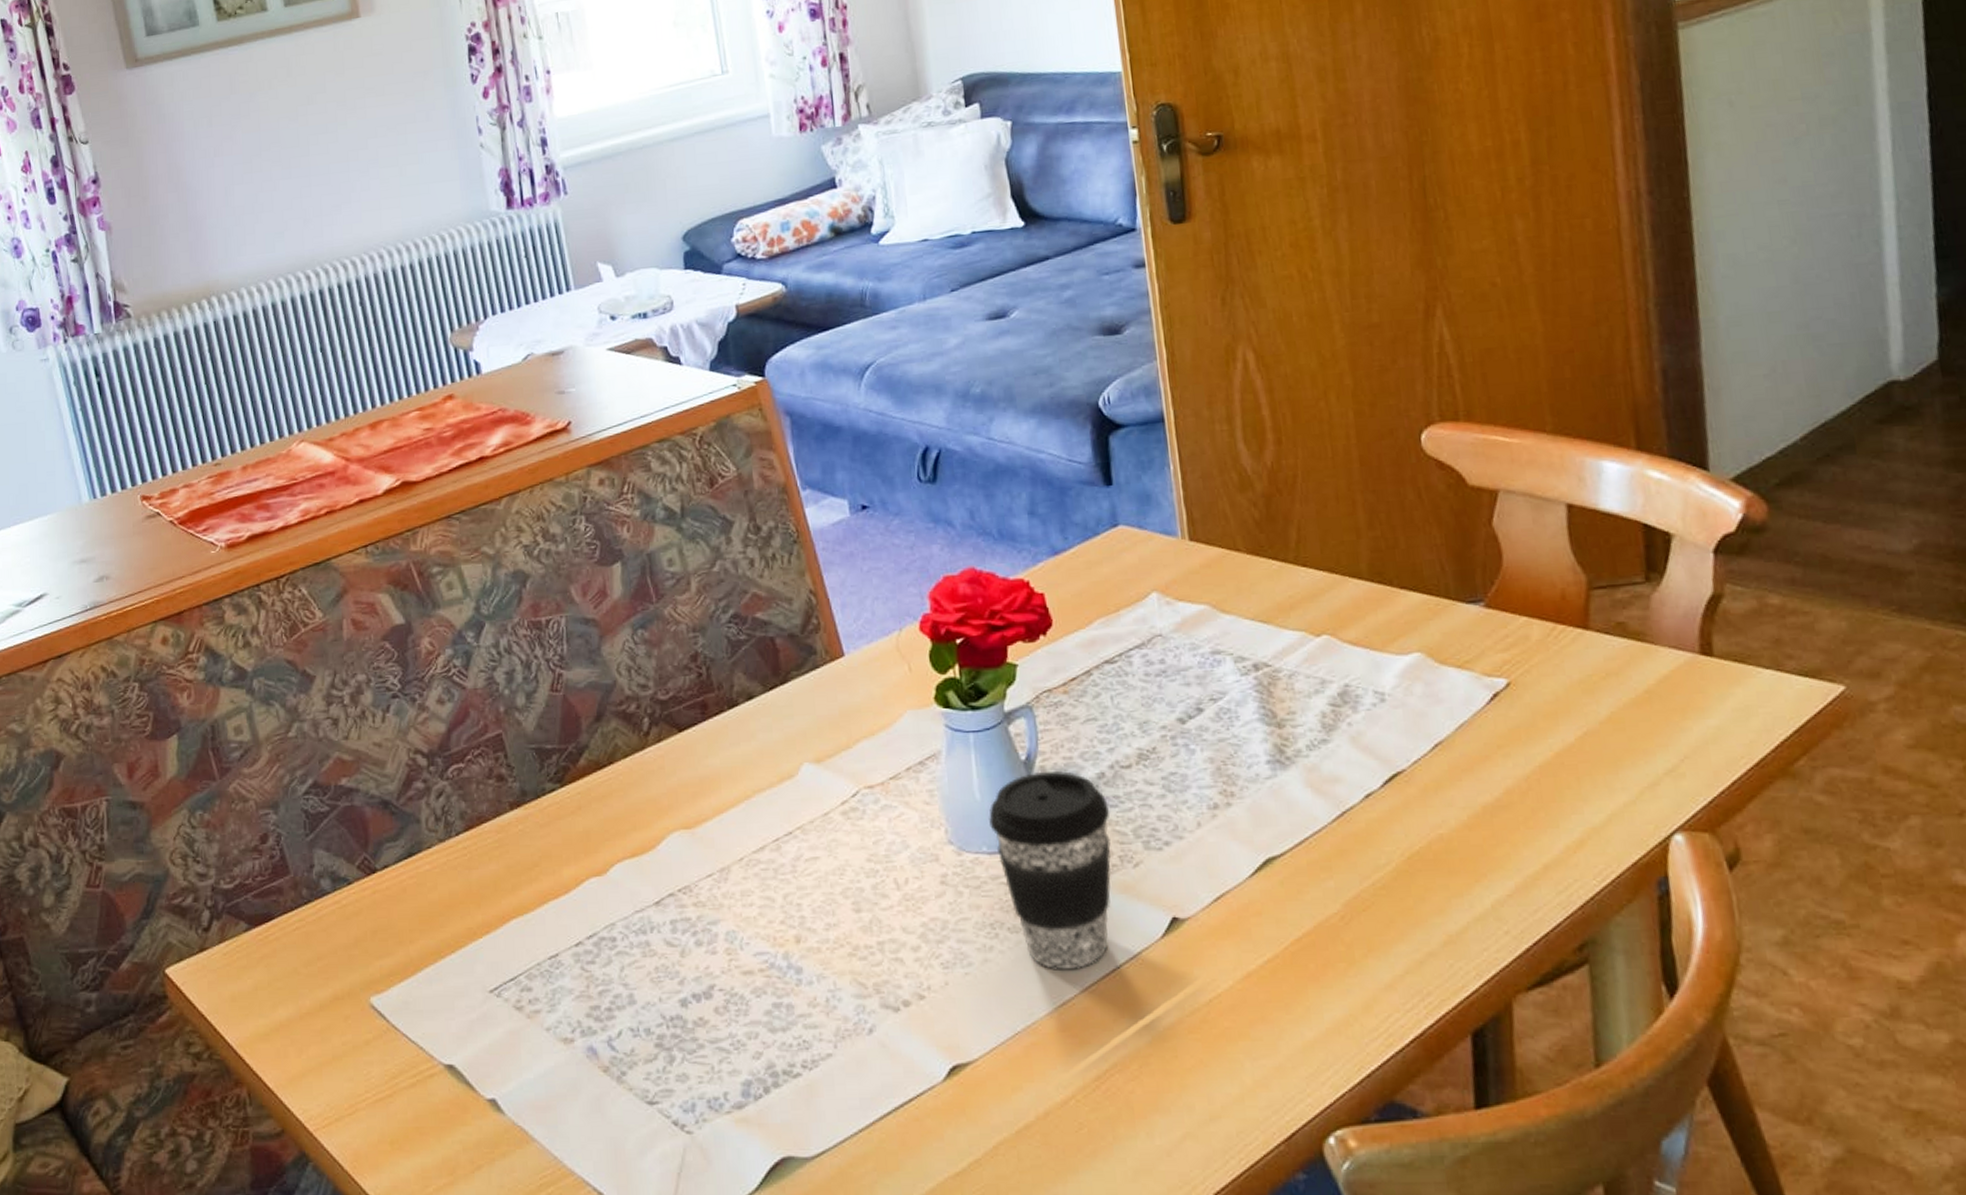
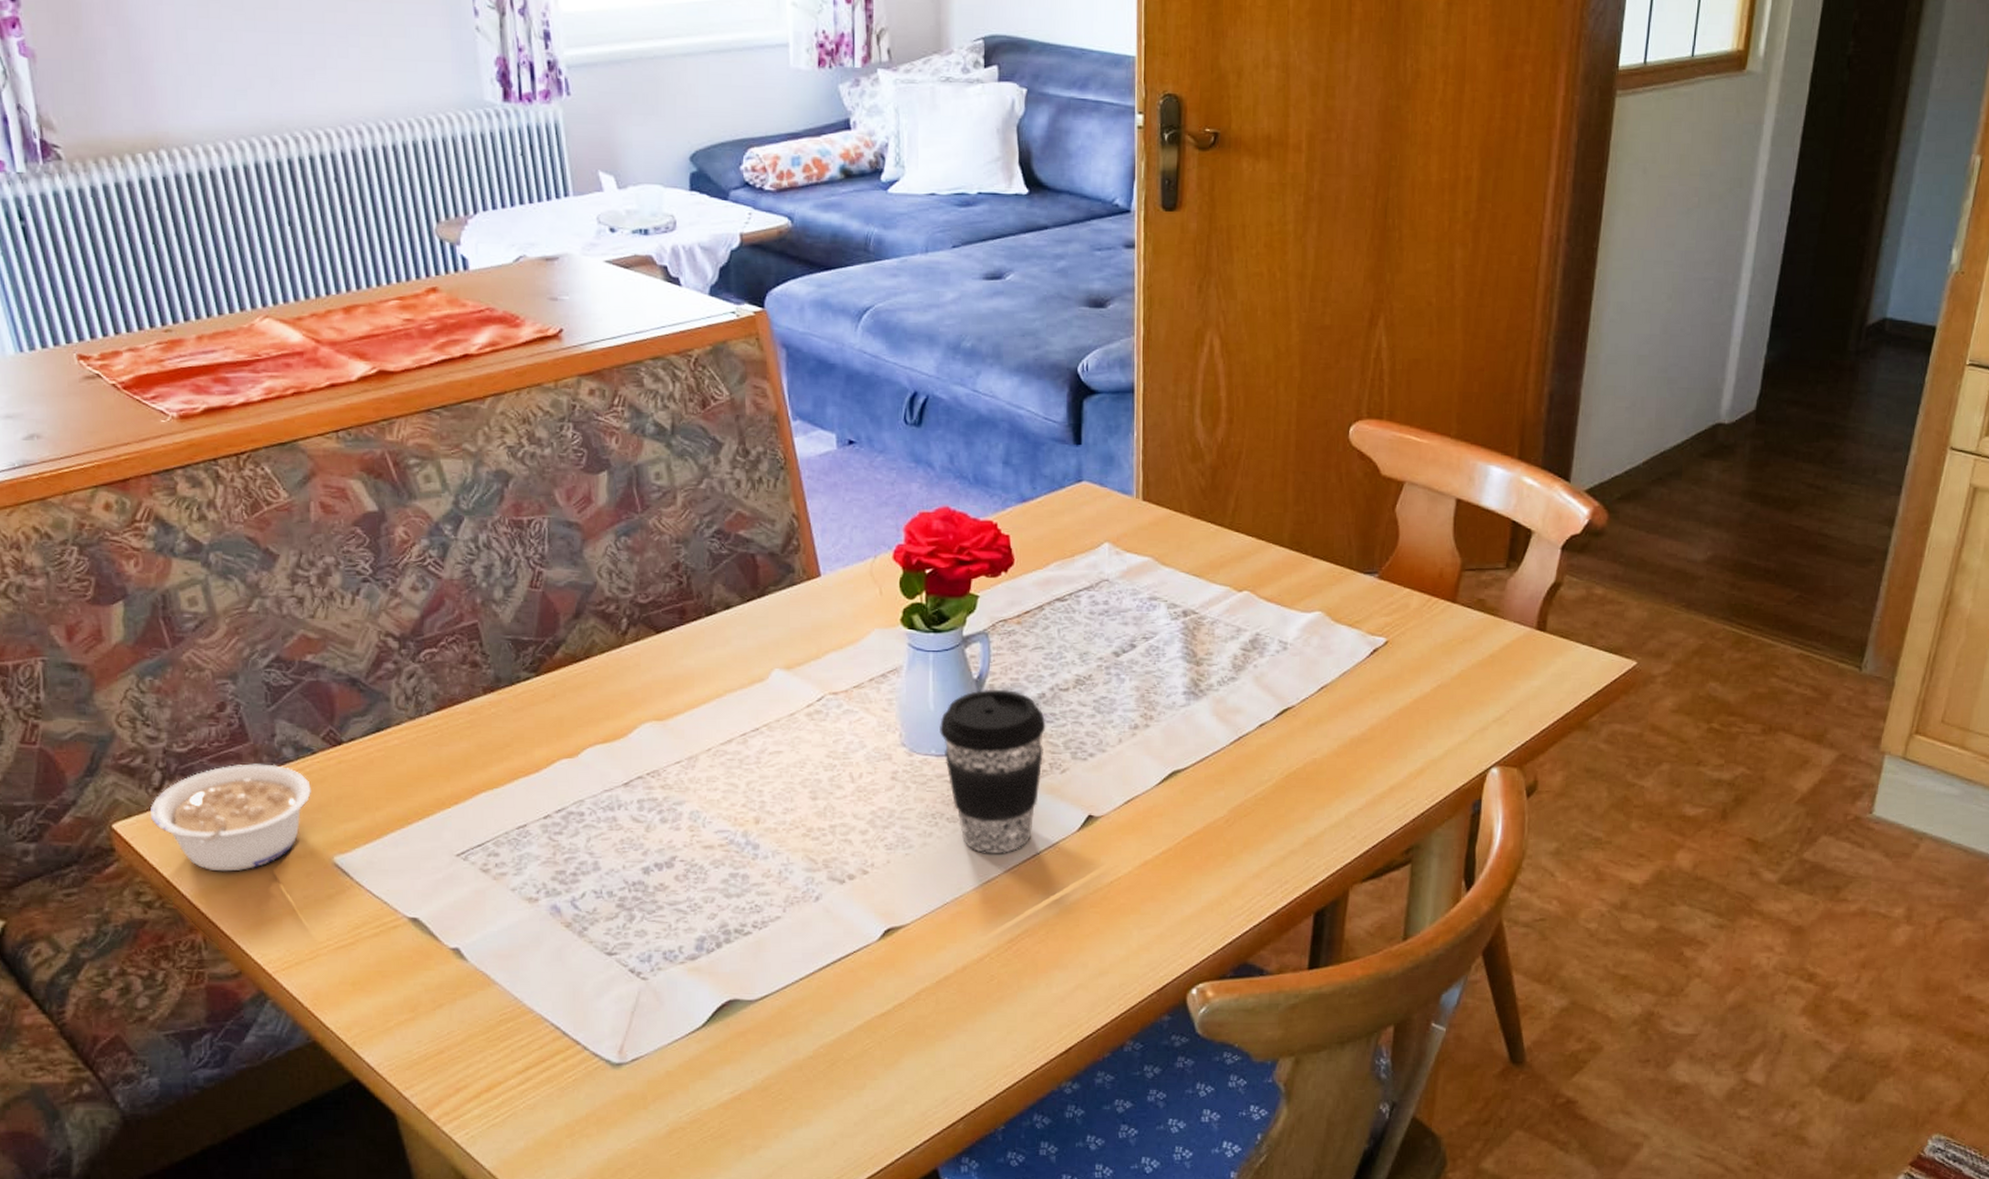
legume: none [200,897,348,1018] -> present [150,764,311,872]

